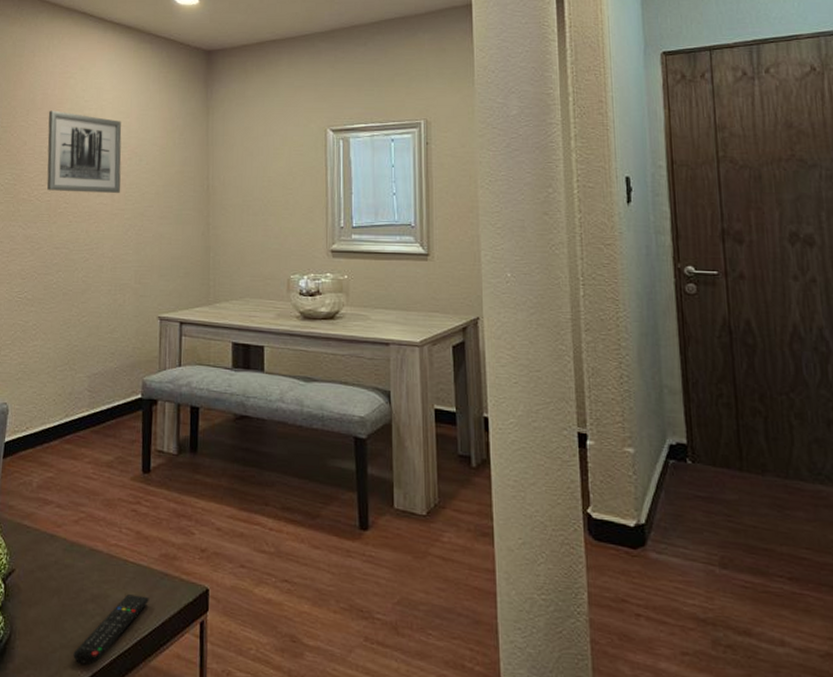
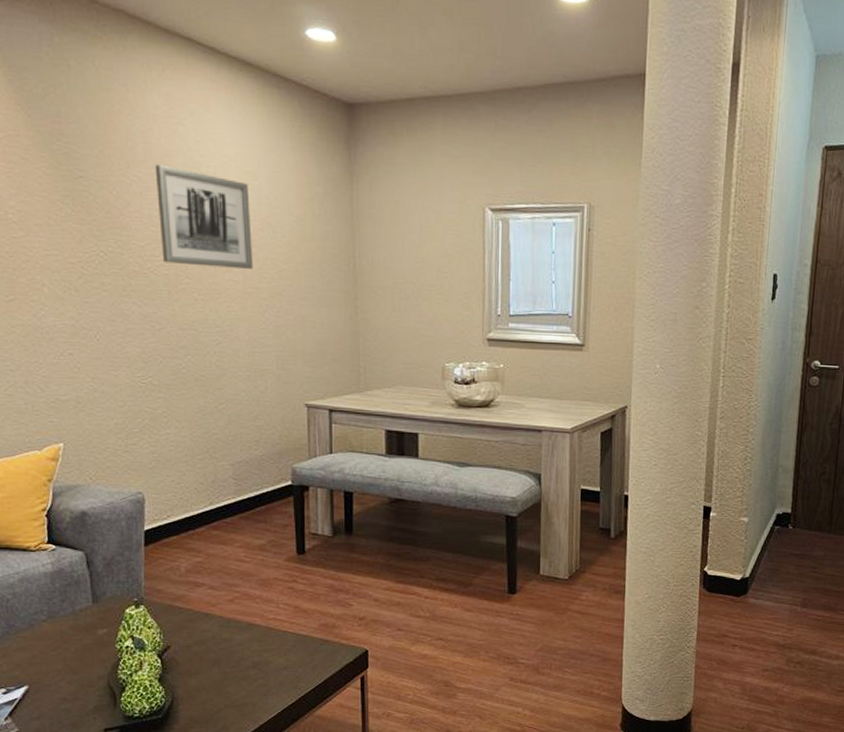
remote control: present [73,594,149,665] -> none [239,660,311,719]

